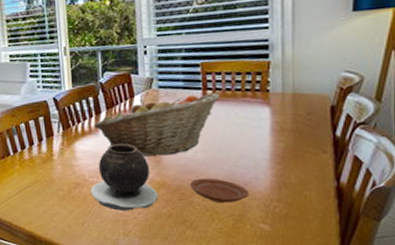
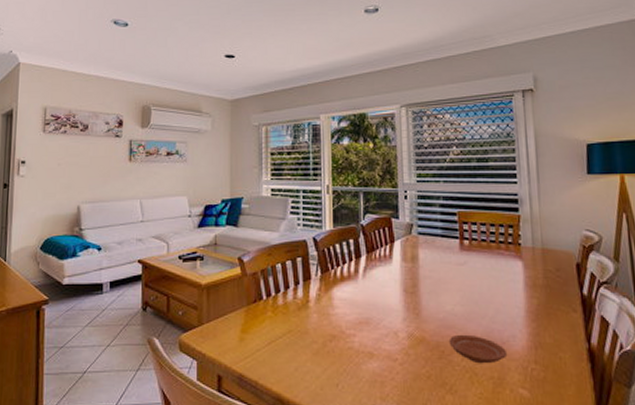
vase: present [90,144,158,210] -> none [346,292,417,370]
fruit basket: present [93,93,220,156] -> none [353,243,477,307]

